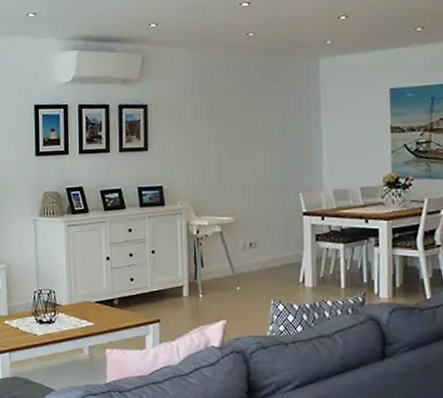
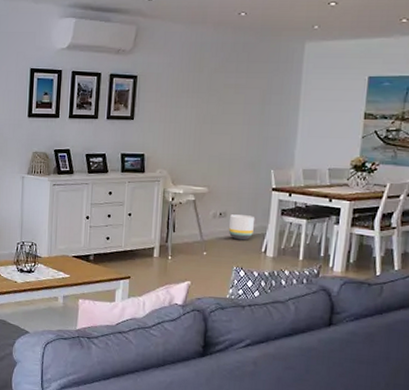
planter: none [260,244,288,271] -> present [228,214,254,240]

